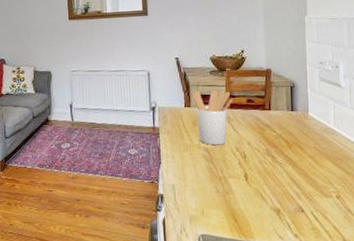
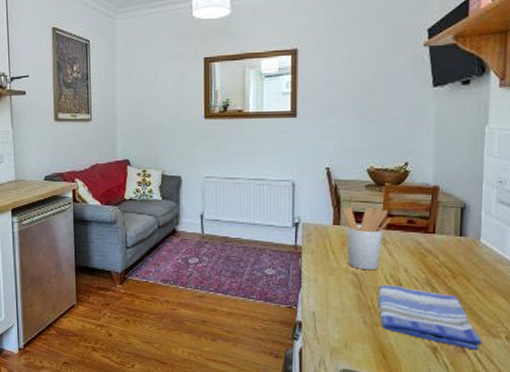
dish towel: none [227,157,317,210] -> present [378,285,482,351]

